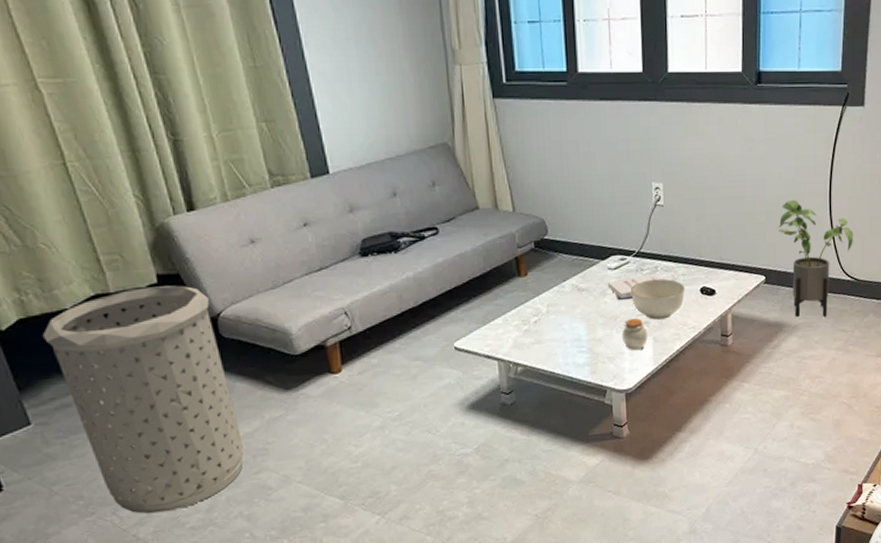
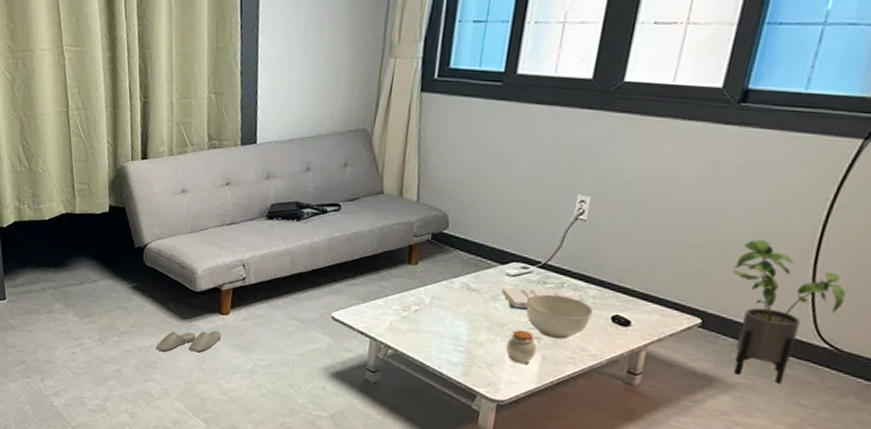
laundry basket: present [42,285,245,514] -> none [26,213,142,392]
slippers: none [261,393,338,434] -> present [156,330,221,353]

